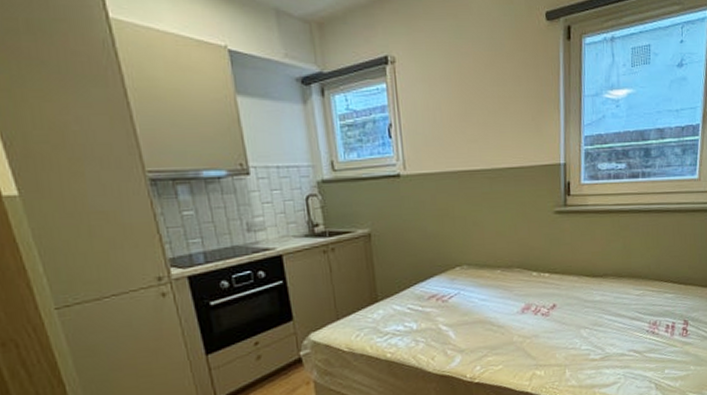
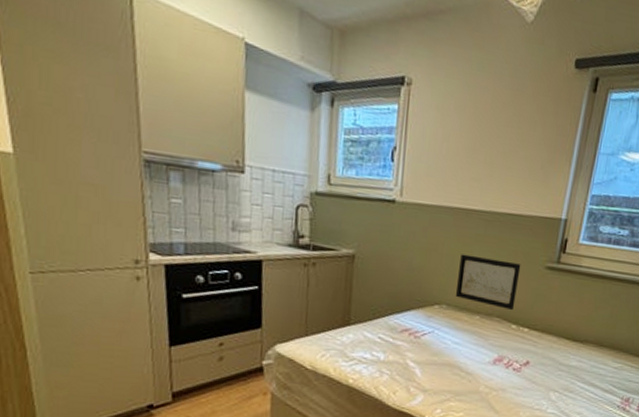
wall art: none [472,213,532,259] -> present [455,254,521,311]

